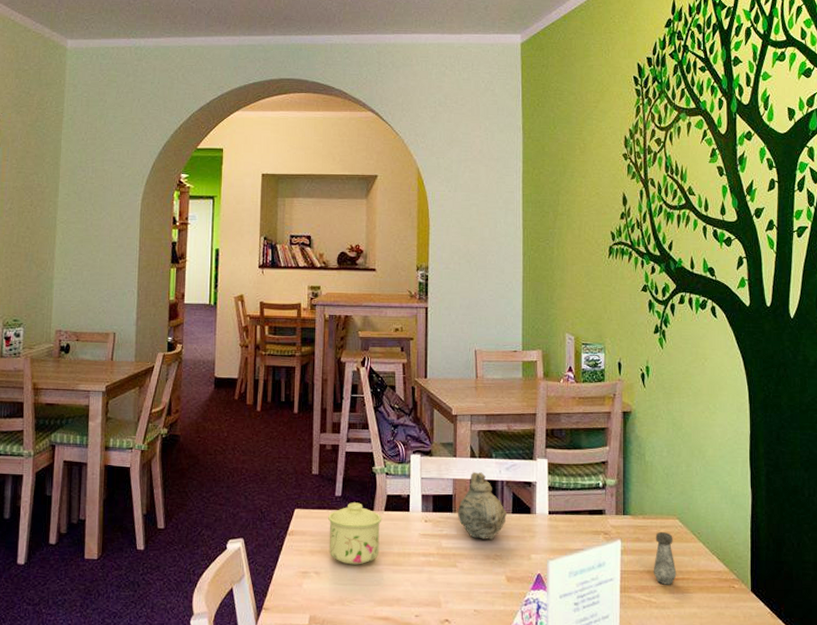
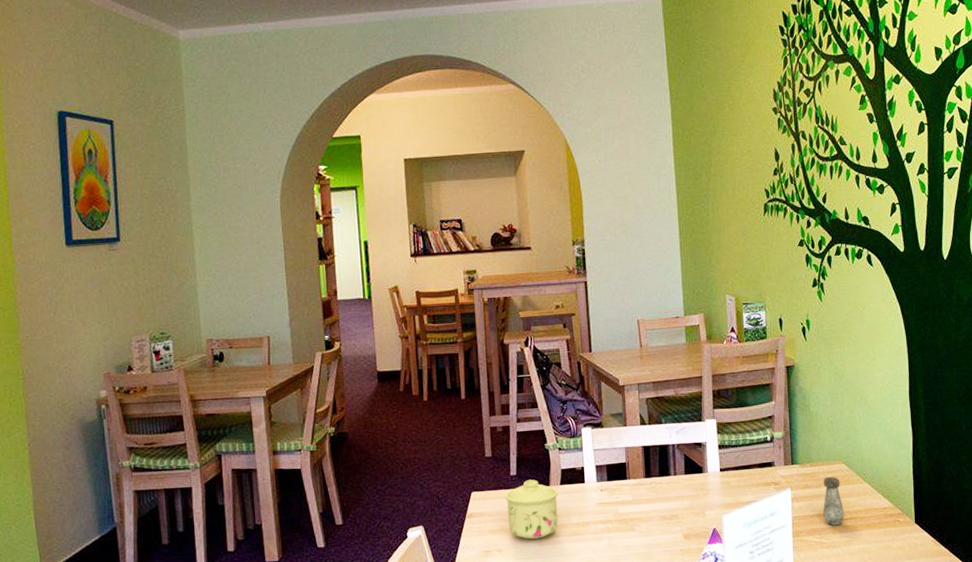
teapot: present [457,472,507,539] -> none [631,438,680,502]

